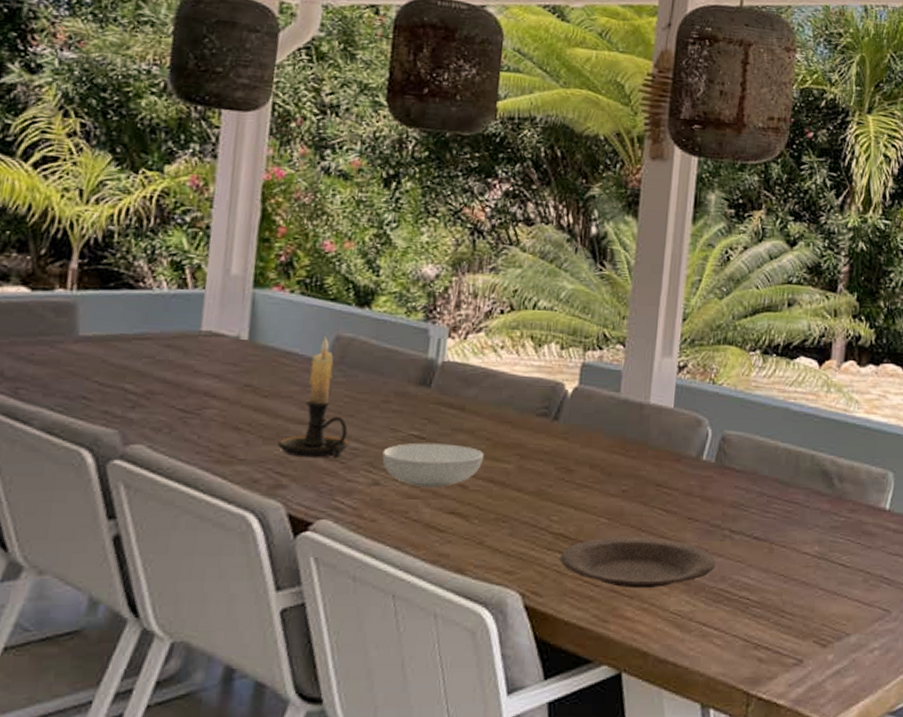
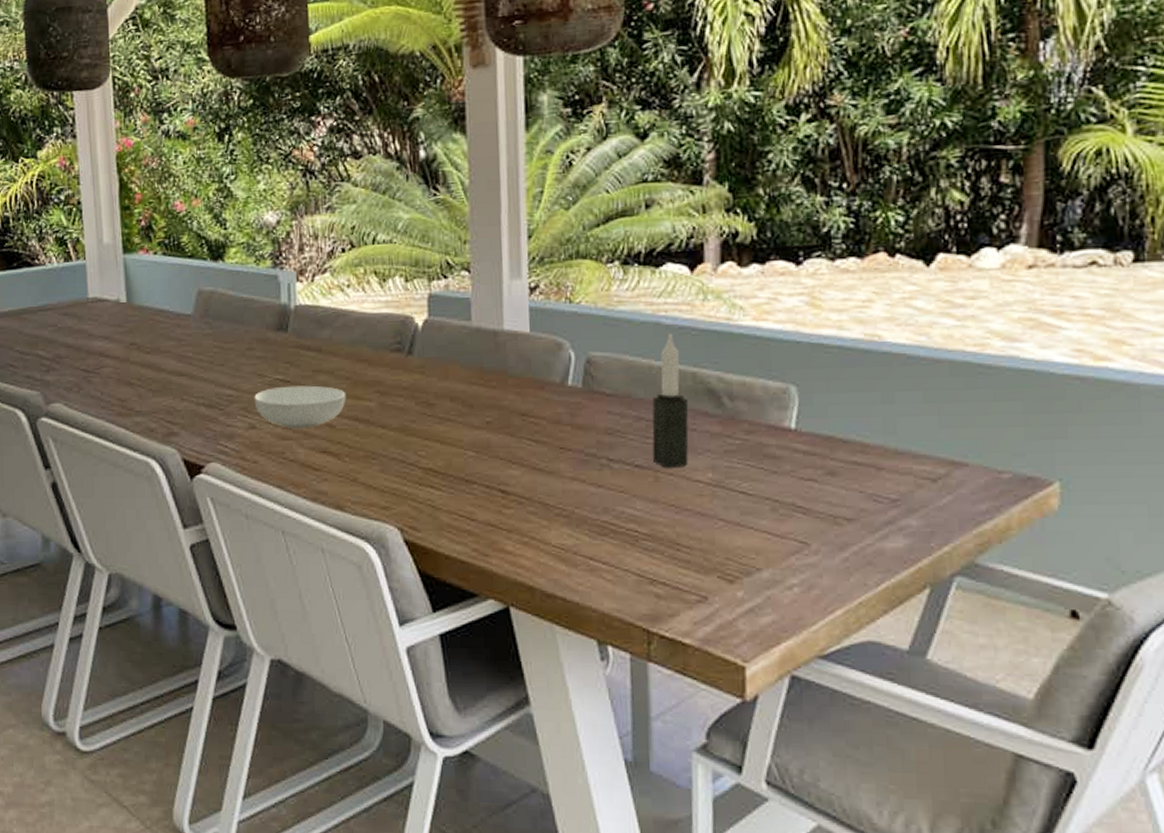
candle holder: present [278,337,350,458] -> none [165,292,224,407]
plate: present [559,536,716,589] -> none [432,469,596,522]
candle: none [769,419,806,541] -> present [652,334,689,469]

